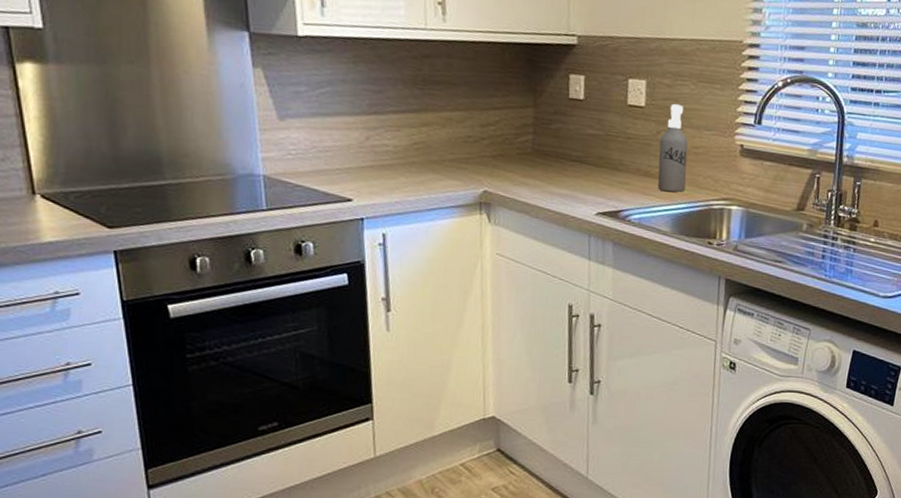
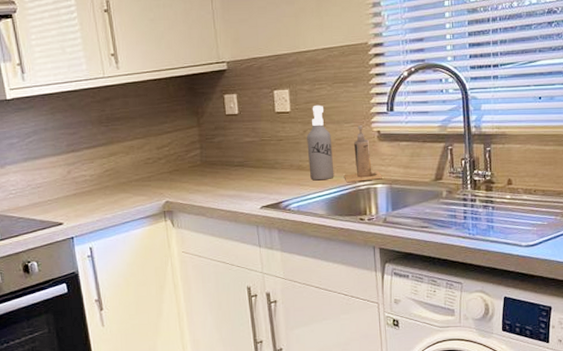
soap dispenser: none [696,134,739,201] -> present [343,124,382,182]

